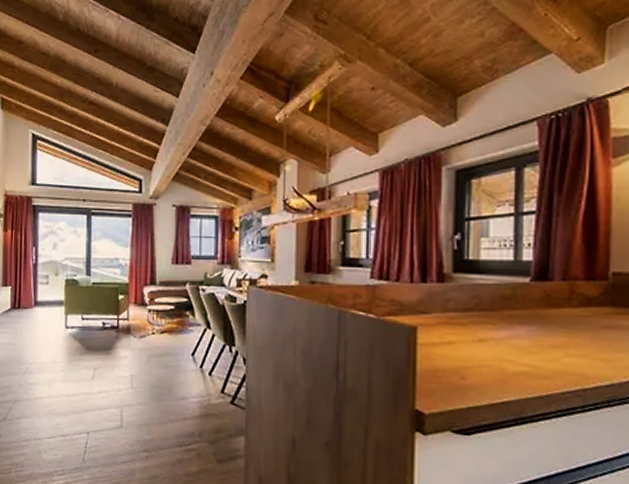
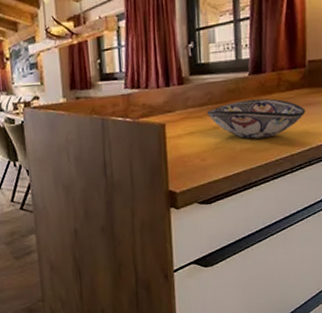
ceramic bowl: none [471,311,606,362] -> present [206,98,306,139]

